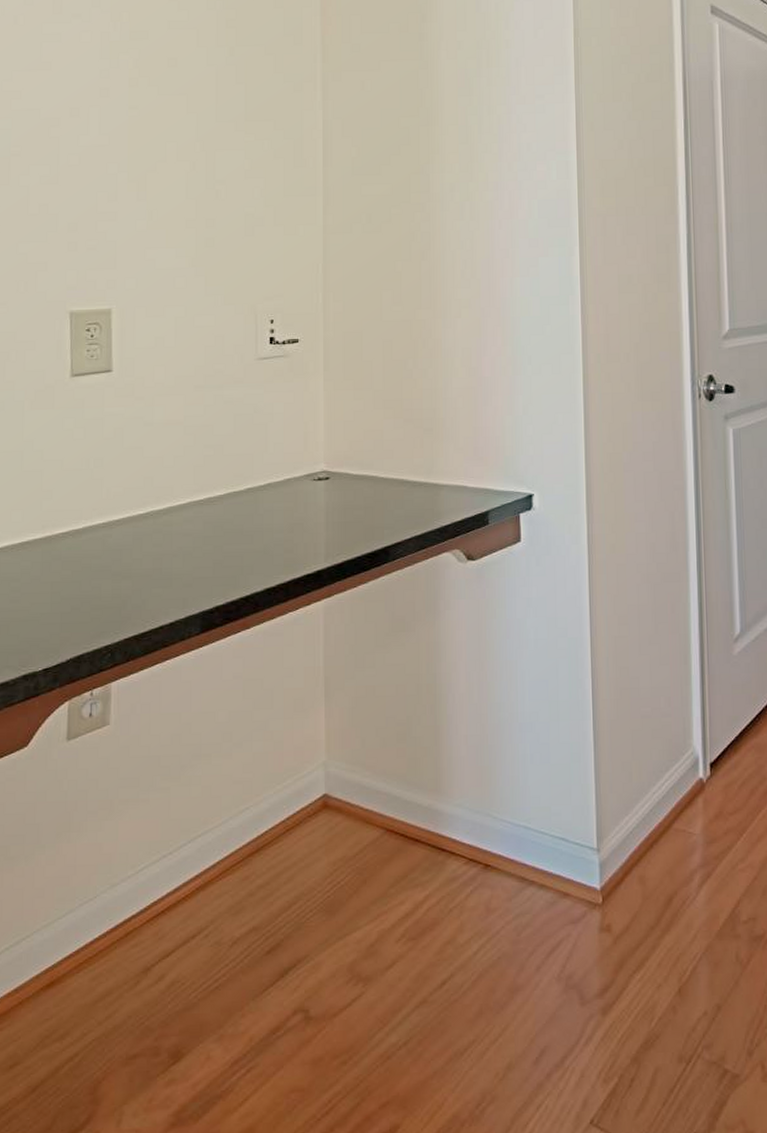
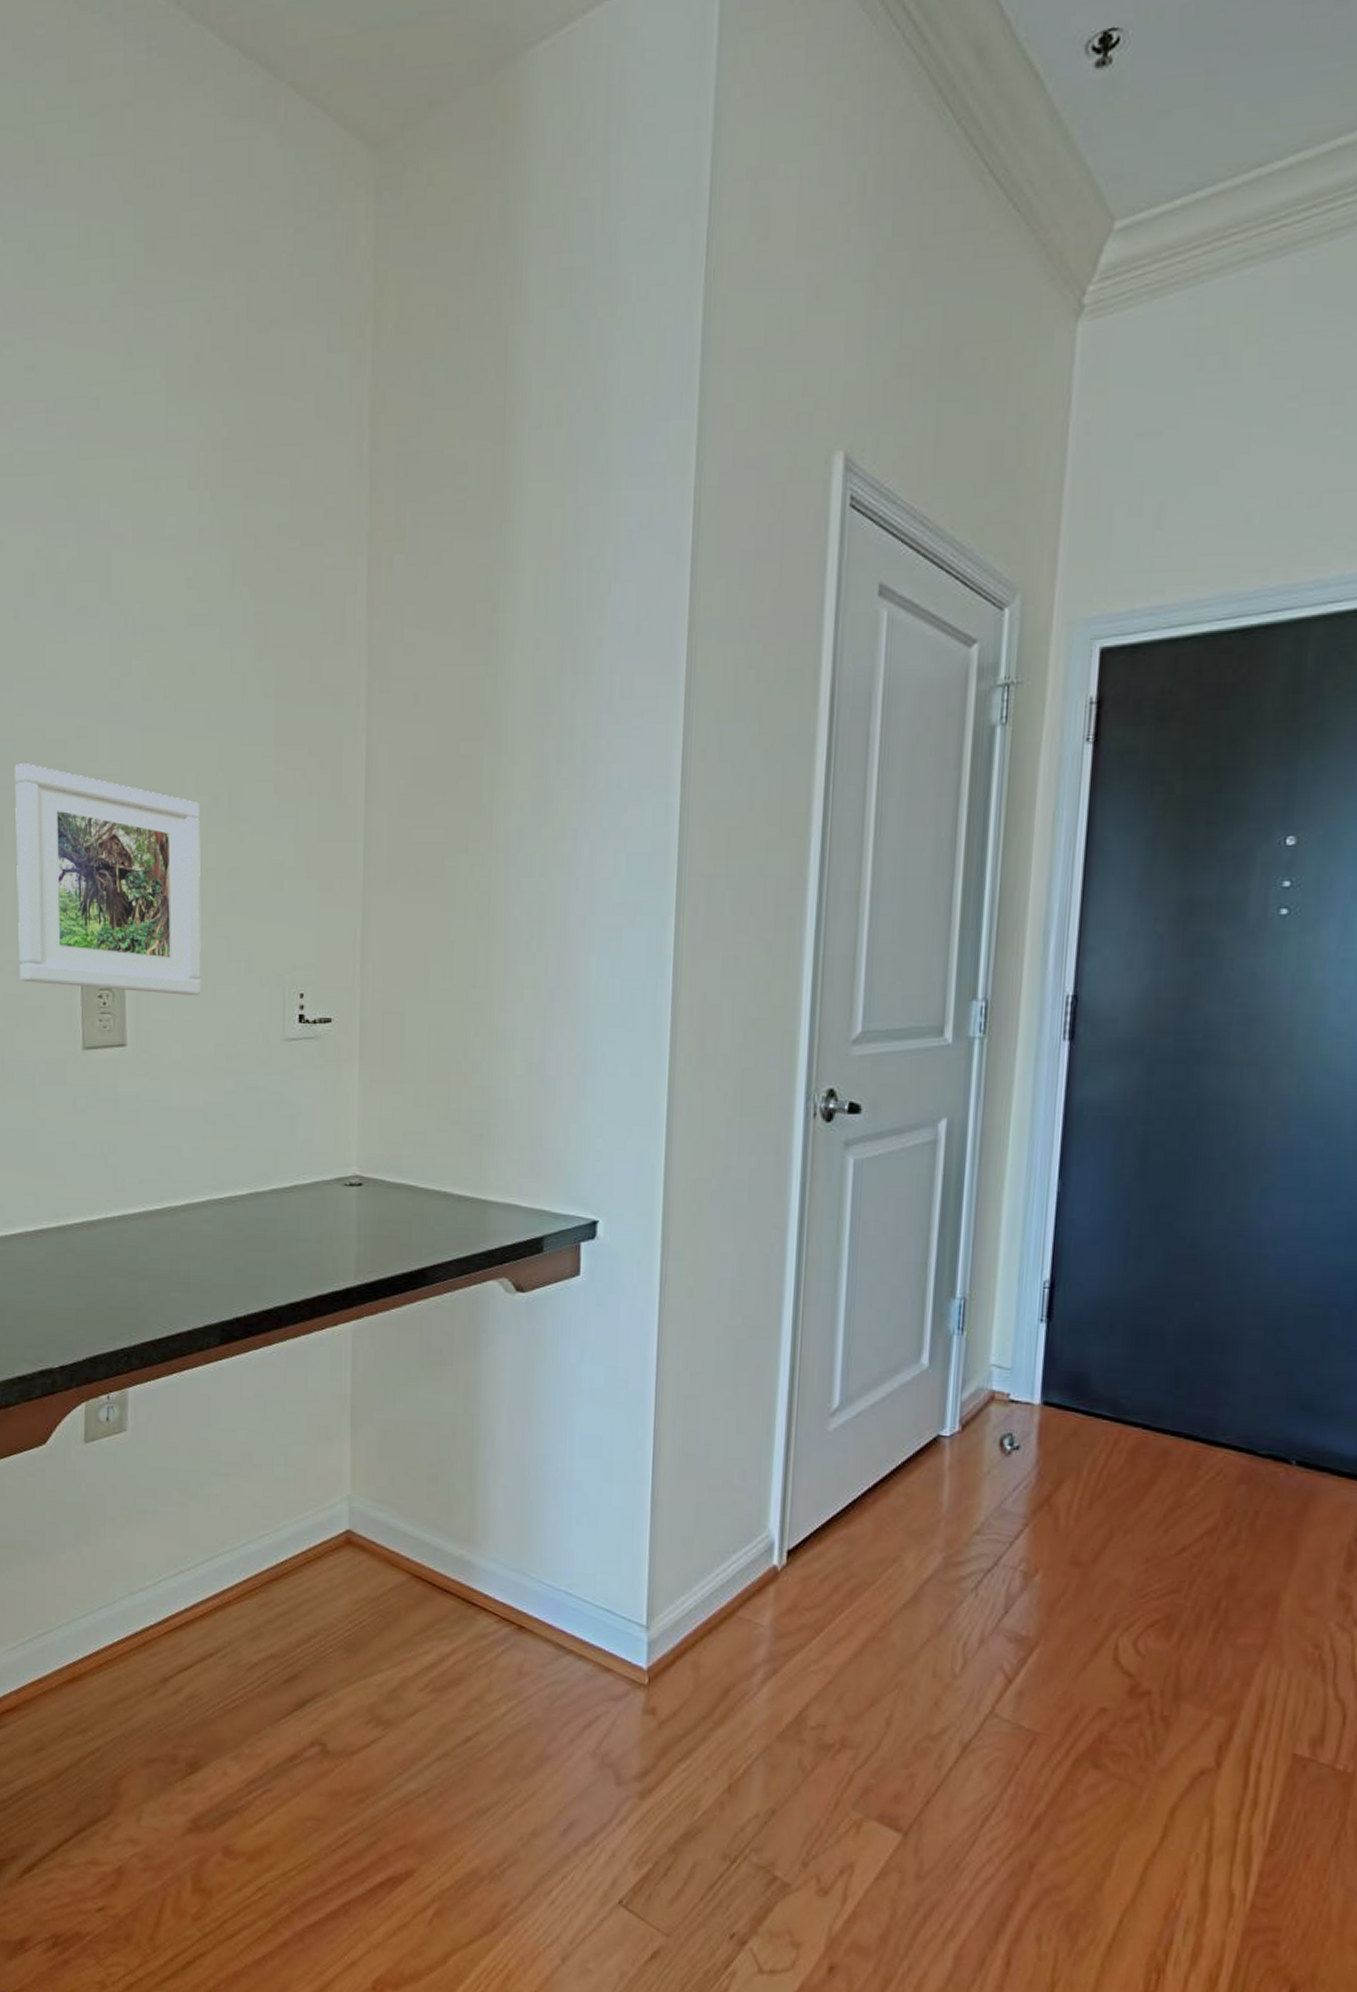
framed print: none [11,137,182,326] -> present [14,763,202,995]

